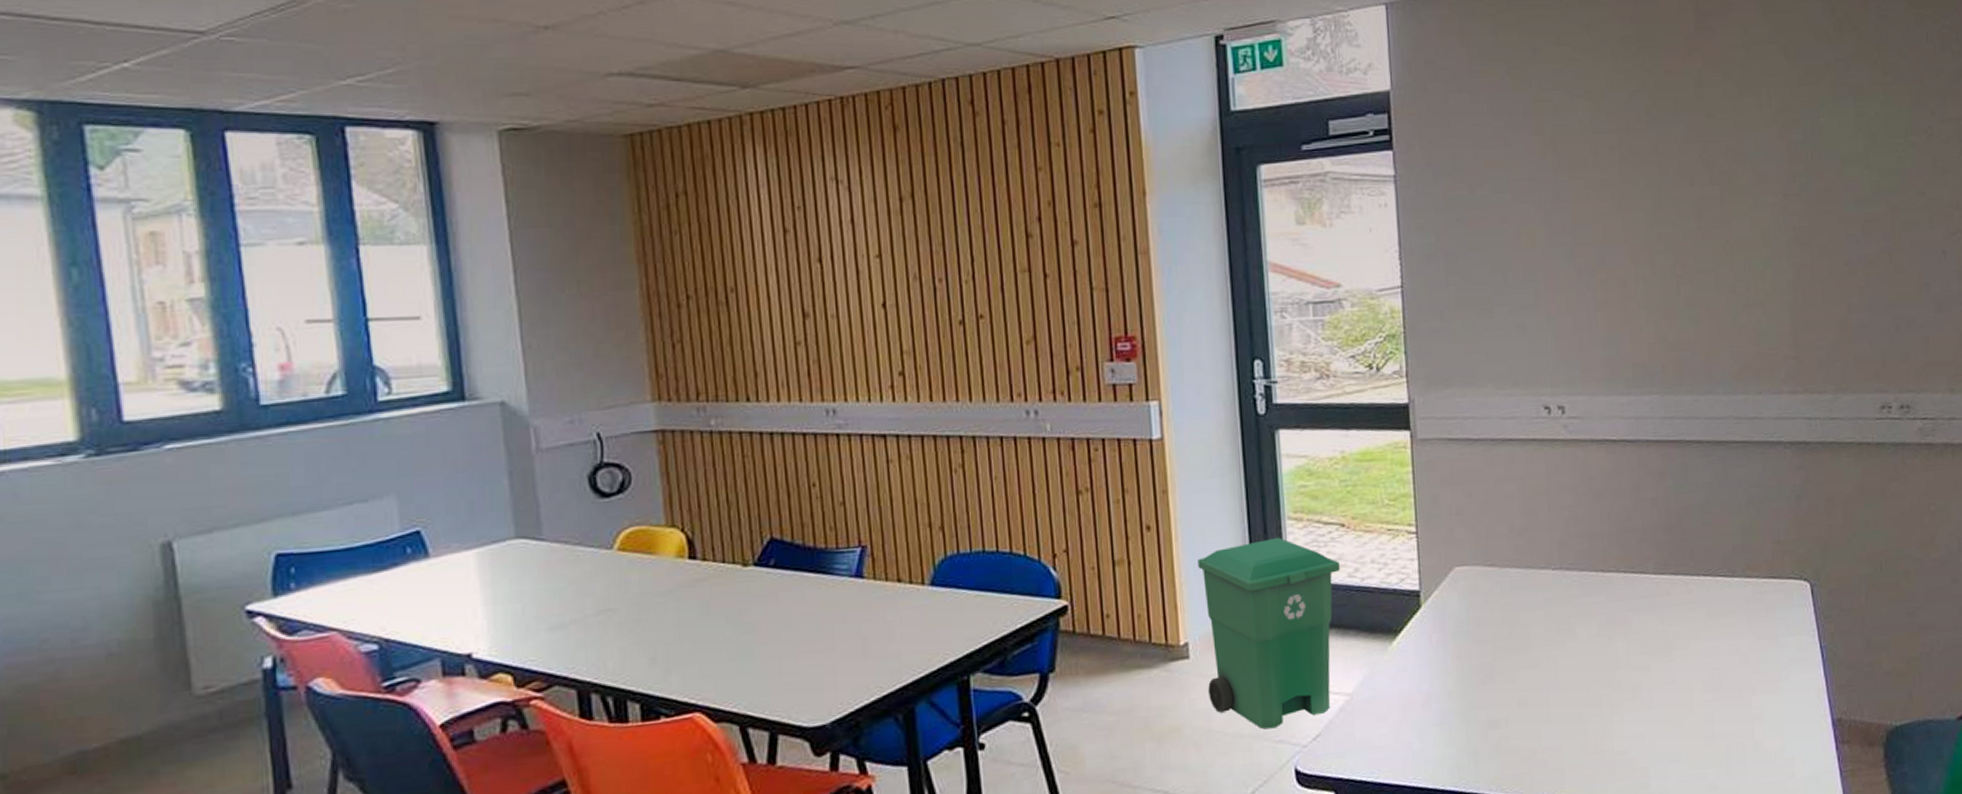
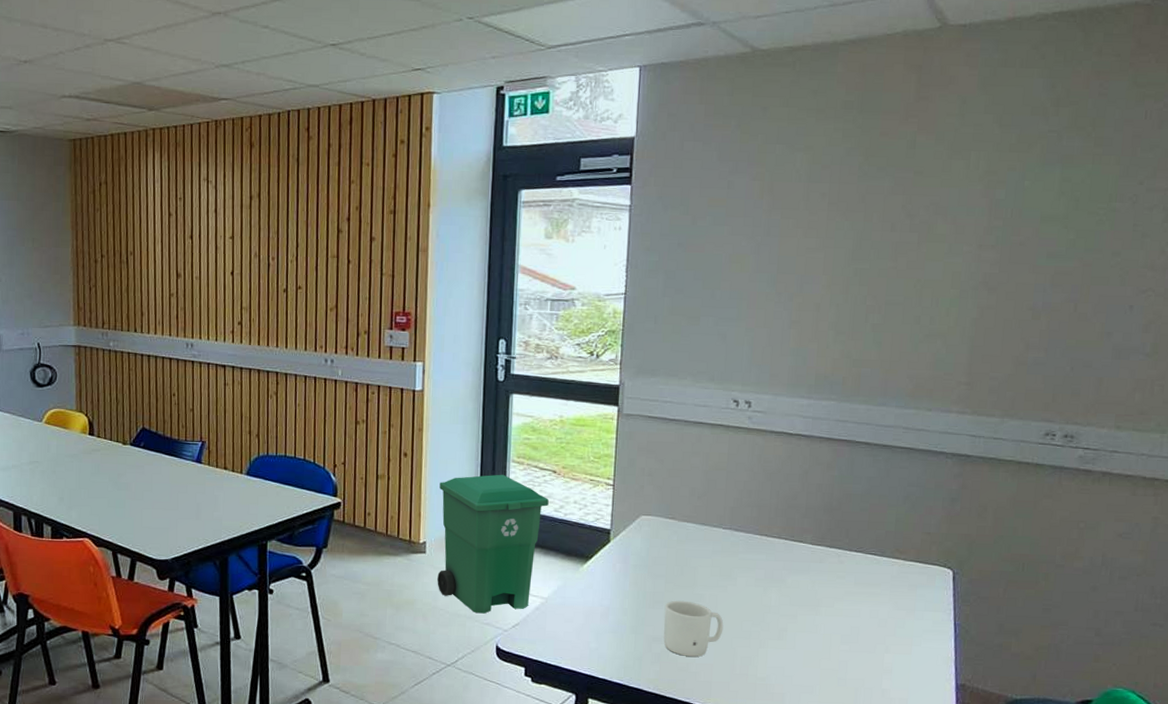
mug: none [1496,668,1569,741] -> present [663,600,724,657]

